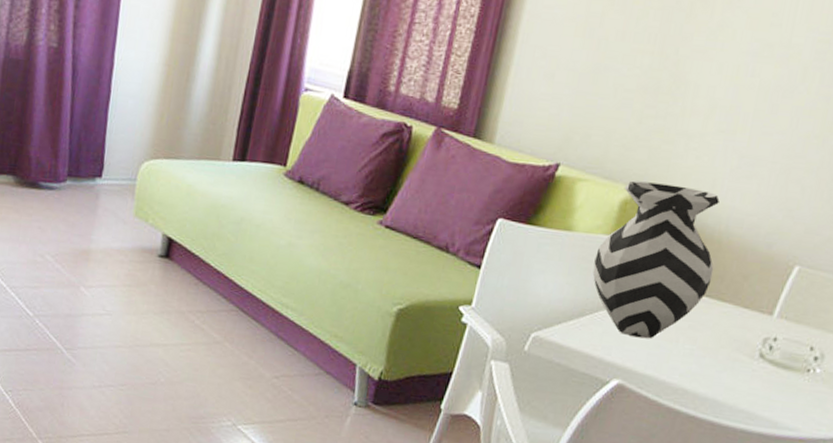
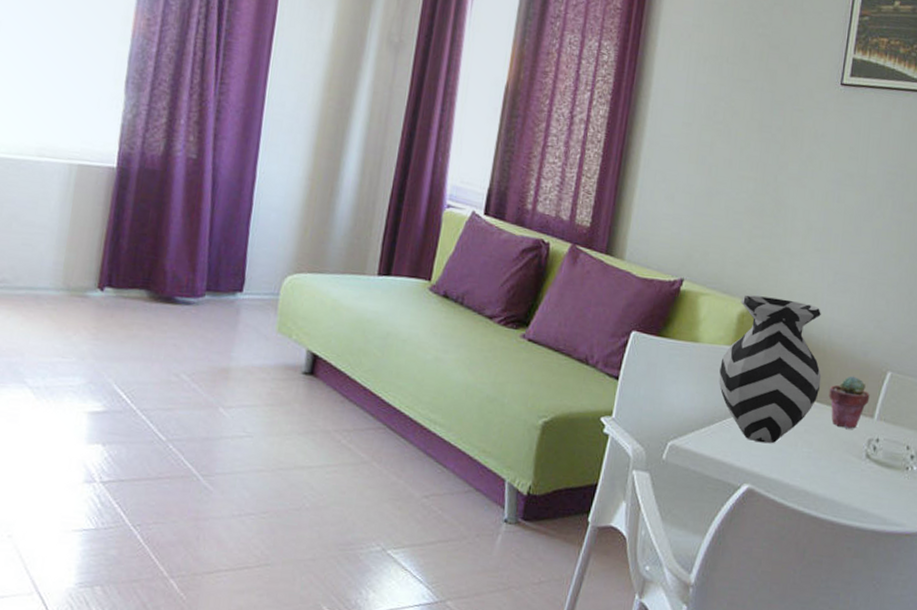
potted succulent: none [720,269,771,327] -> present [828,376,870,429]

